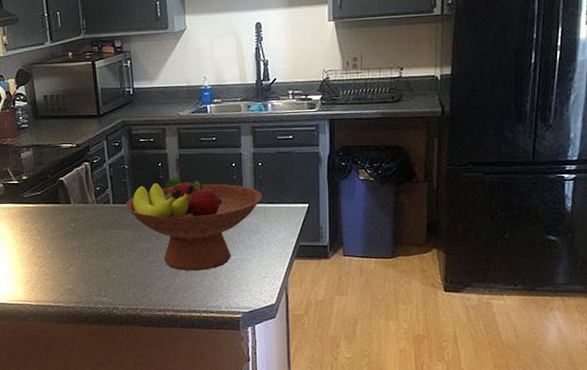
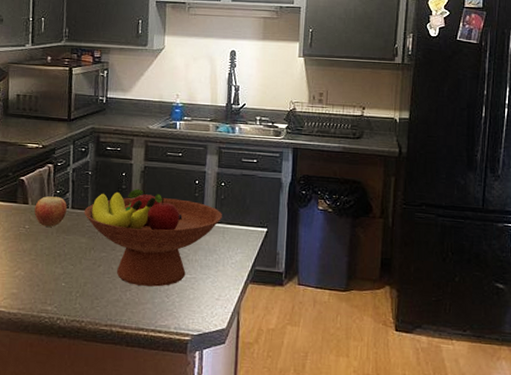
apple: none [77,194,108,223] -> present [34,196,67,227]

